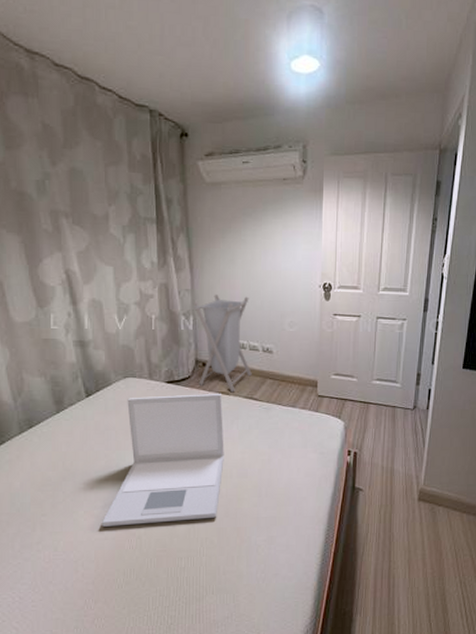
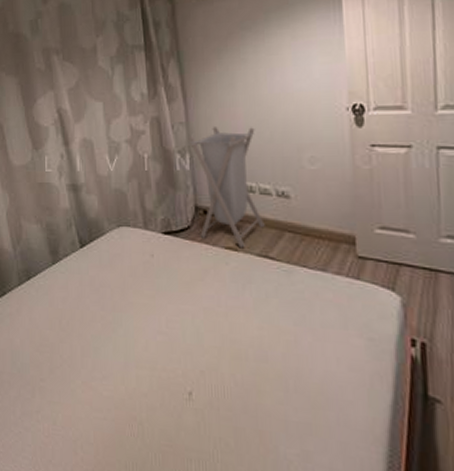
laptop: present [101,394,224,527] -> none [99,249,237,412]

